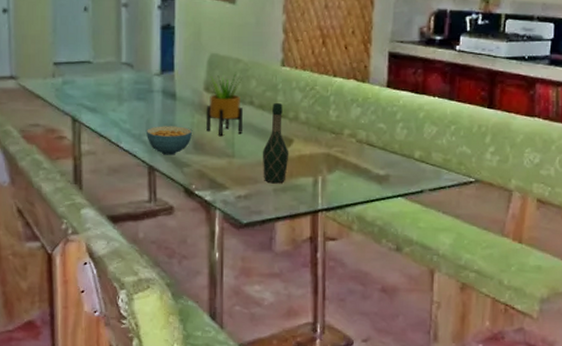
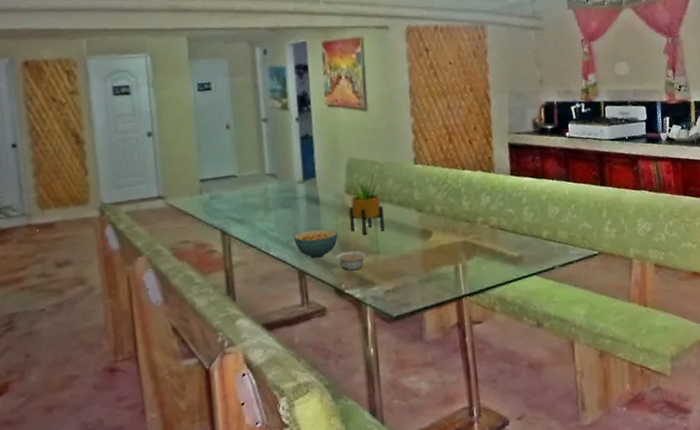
legume: none [189,148,221,171] -> present [336,247,367,270]
wine bottle: present [262,103,289,184] -> none [404,199,430,275]

